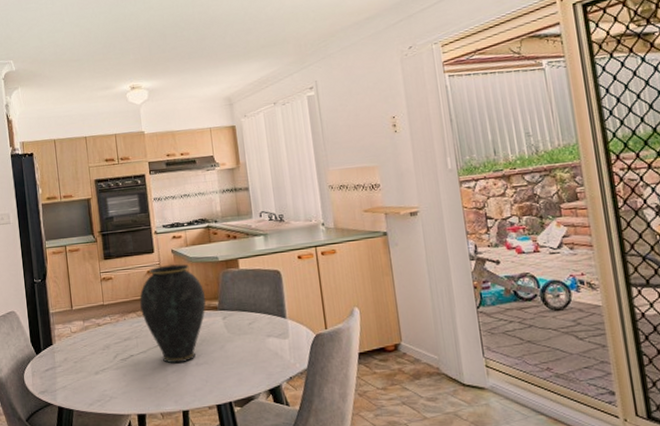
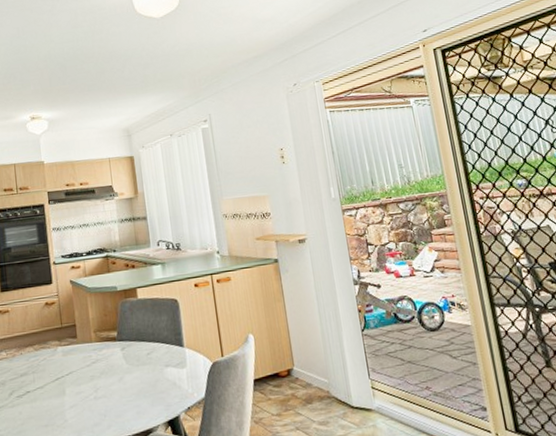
vase: present [139,264,206,364] -> none [37,294,105,399]

